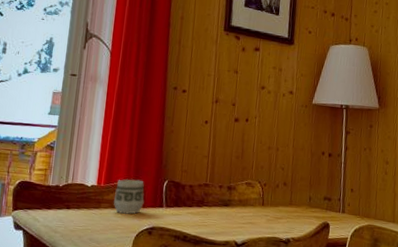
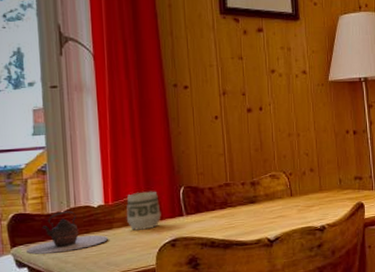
teapot: none [25,185,95,222] -> present [27,210,108,255]

